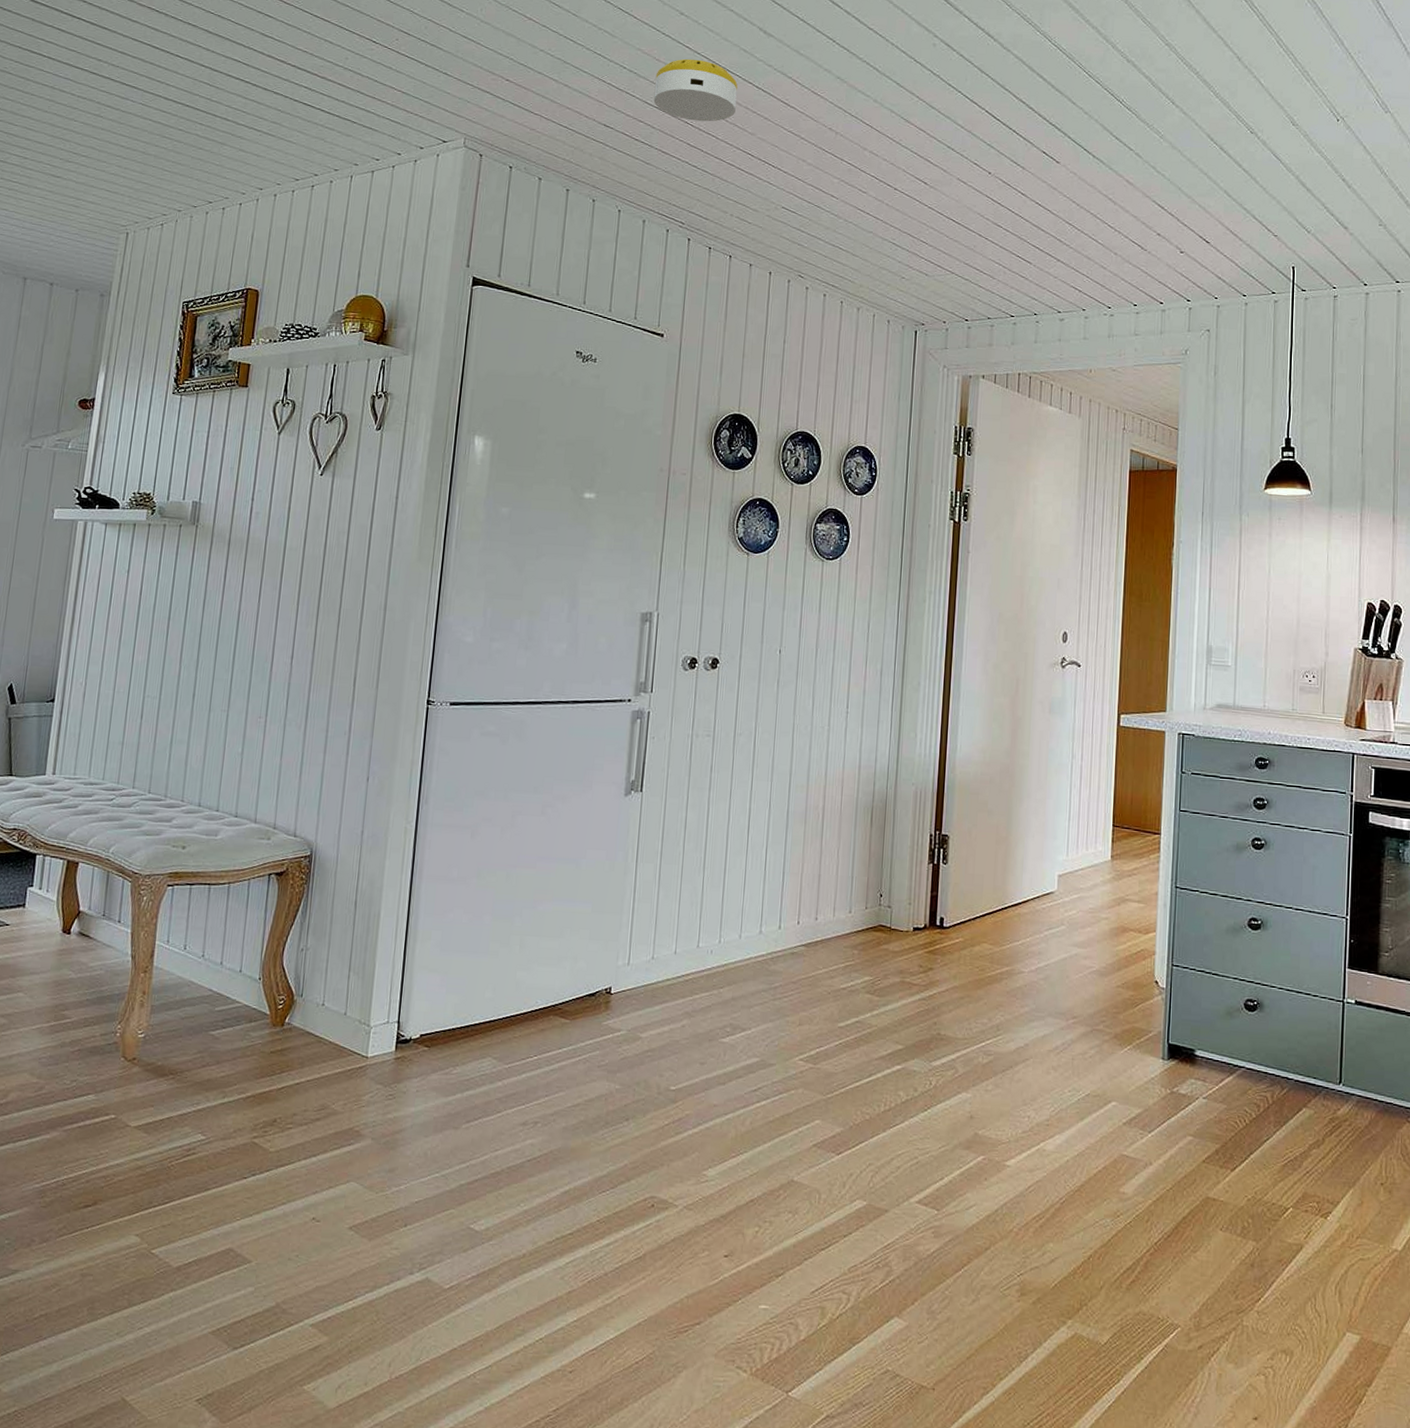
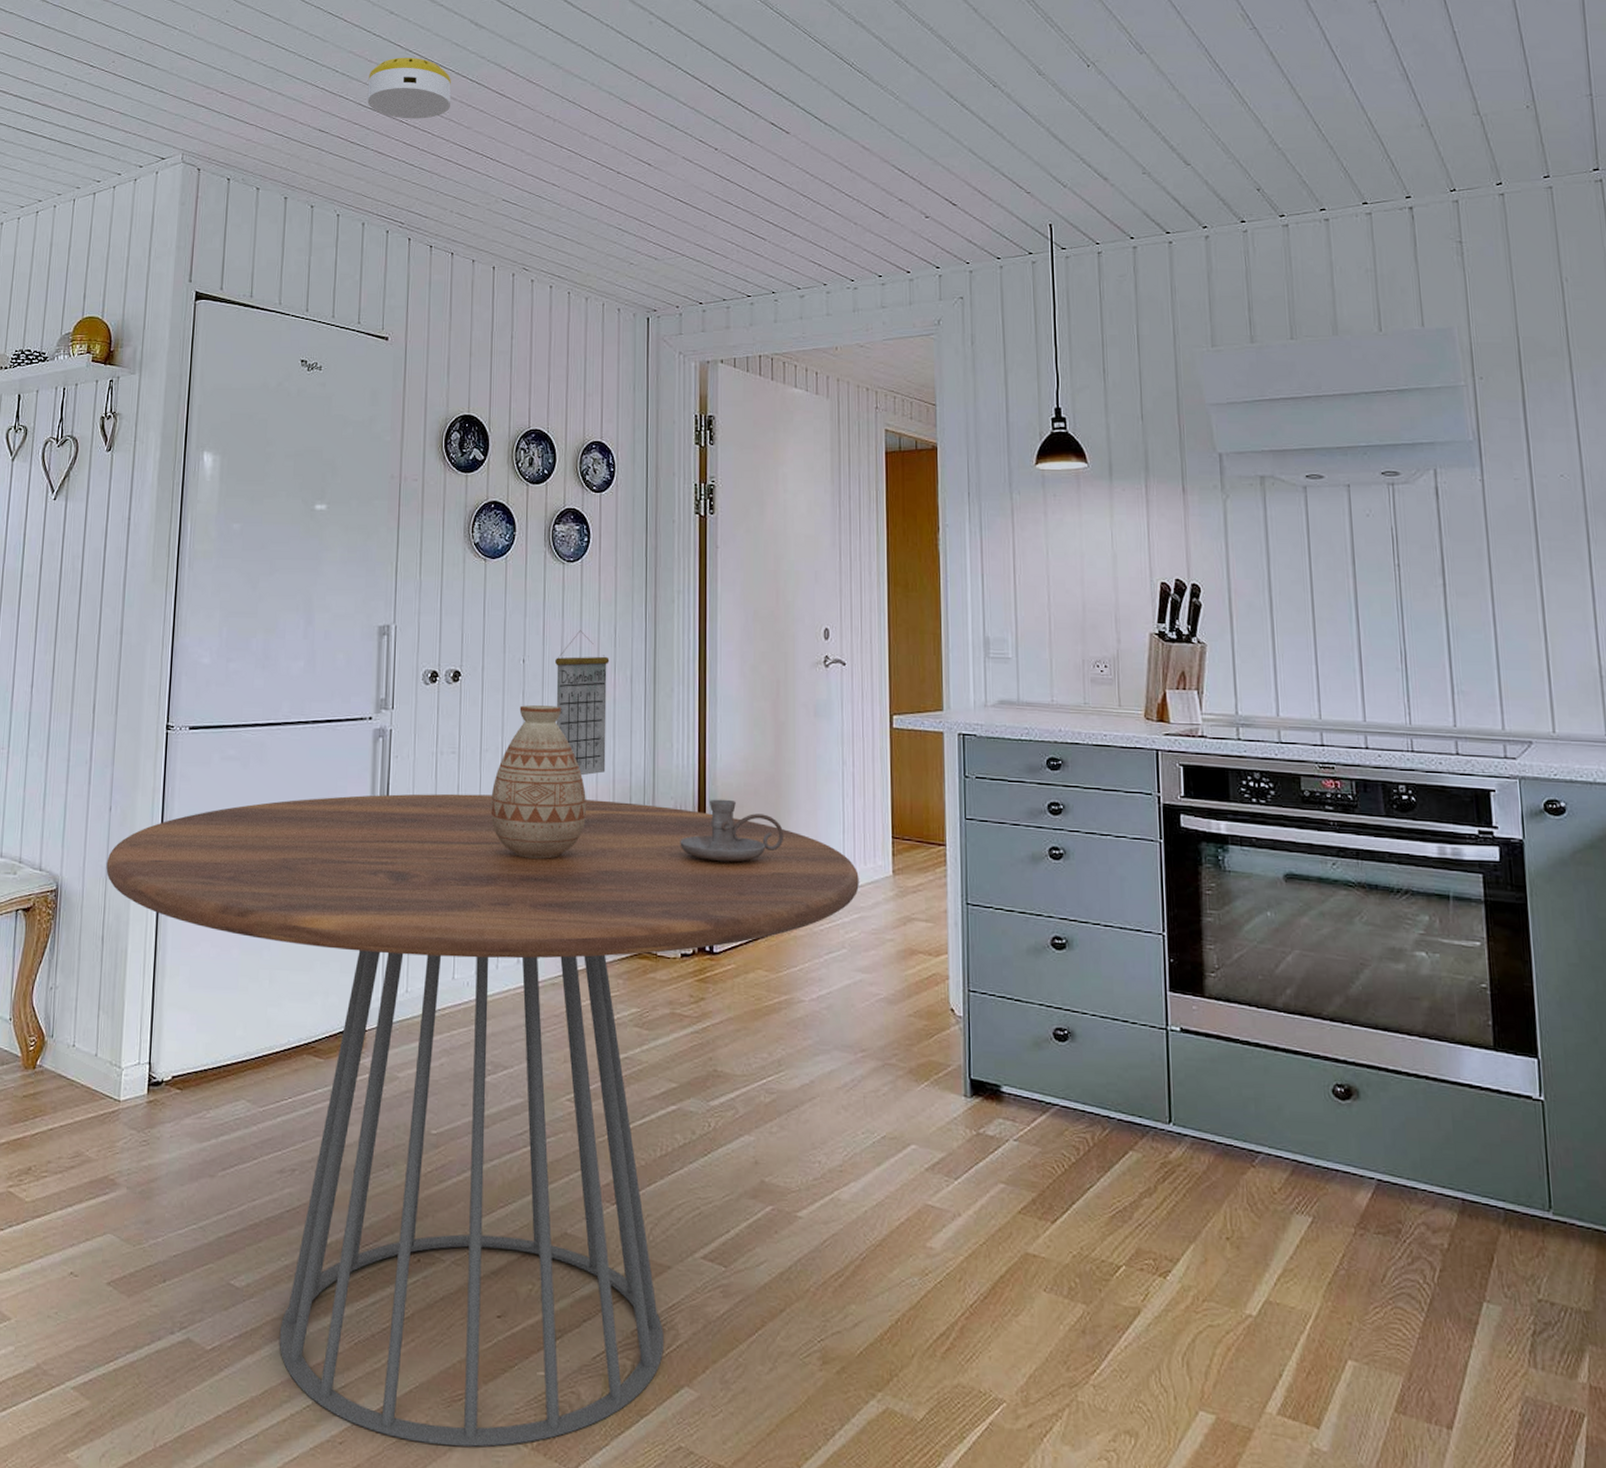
dining table: none [361,773,1081,1373] -> present [106,793,859,1447]
vase: none [741,693,833,838] -> present [490,705,587,859]
calendar: none [807,624,862,761] -> present [554,630,610,776]
candle holder: none [918,786,1015,845] -> present [680,799,784,862]

